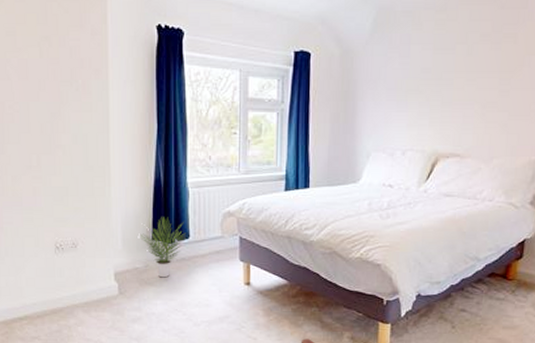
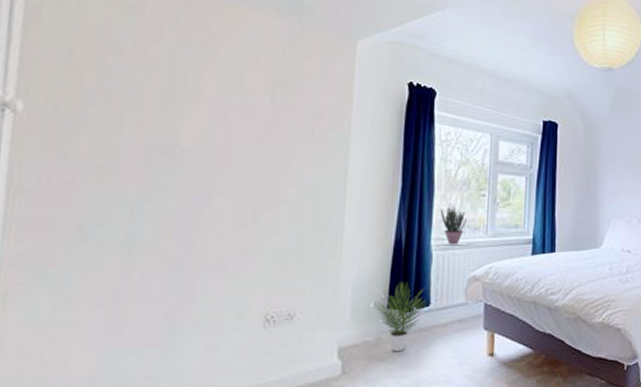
potted plant: none [193,145,219,182] -> present [440,206,466,245]

